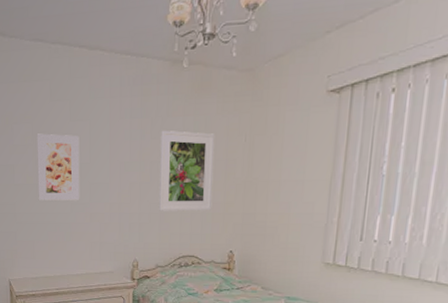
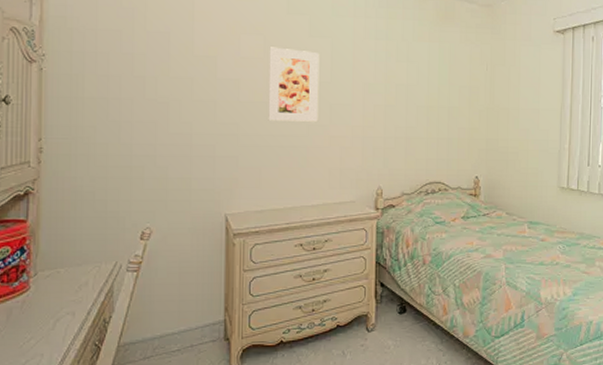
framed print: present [159,130,215,211] -> none [405,53,459,137]

